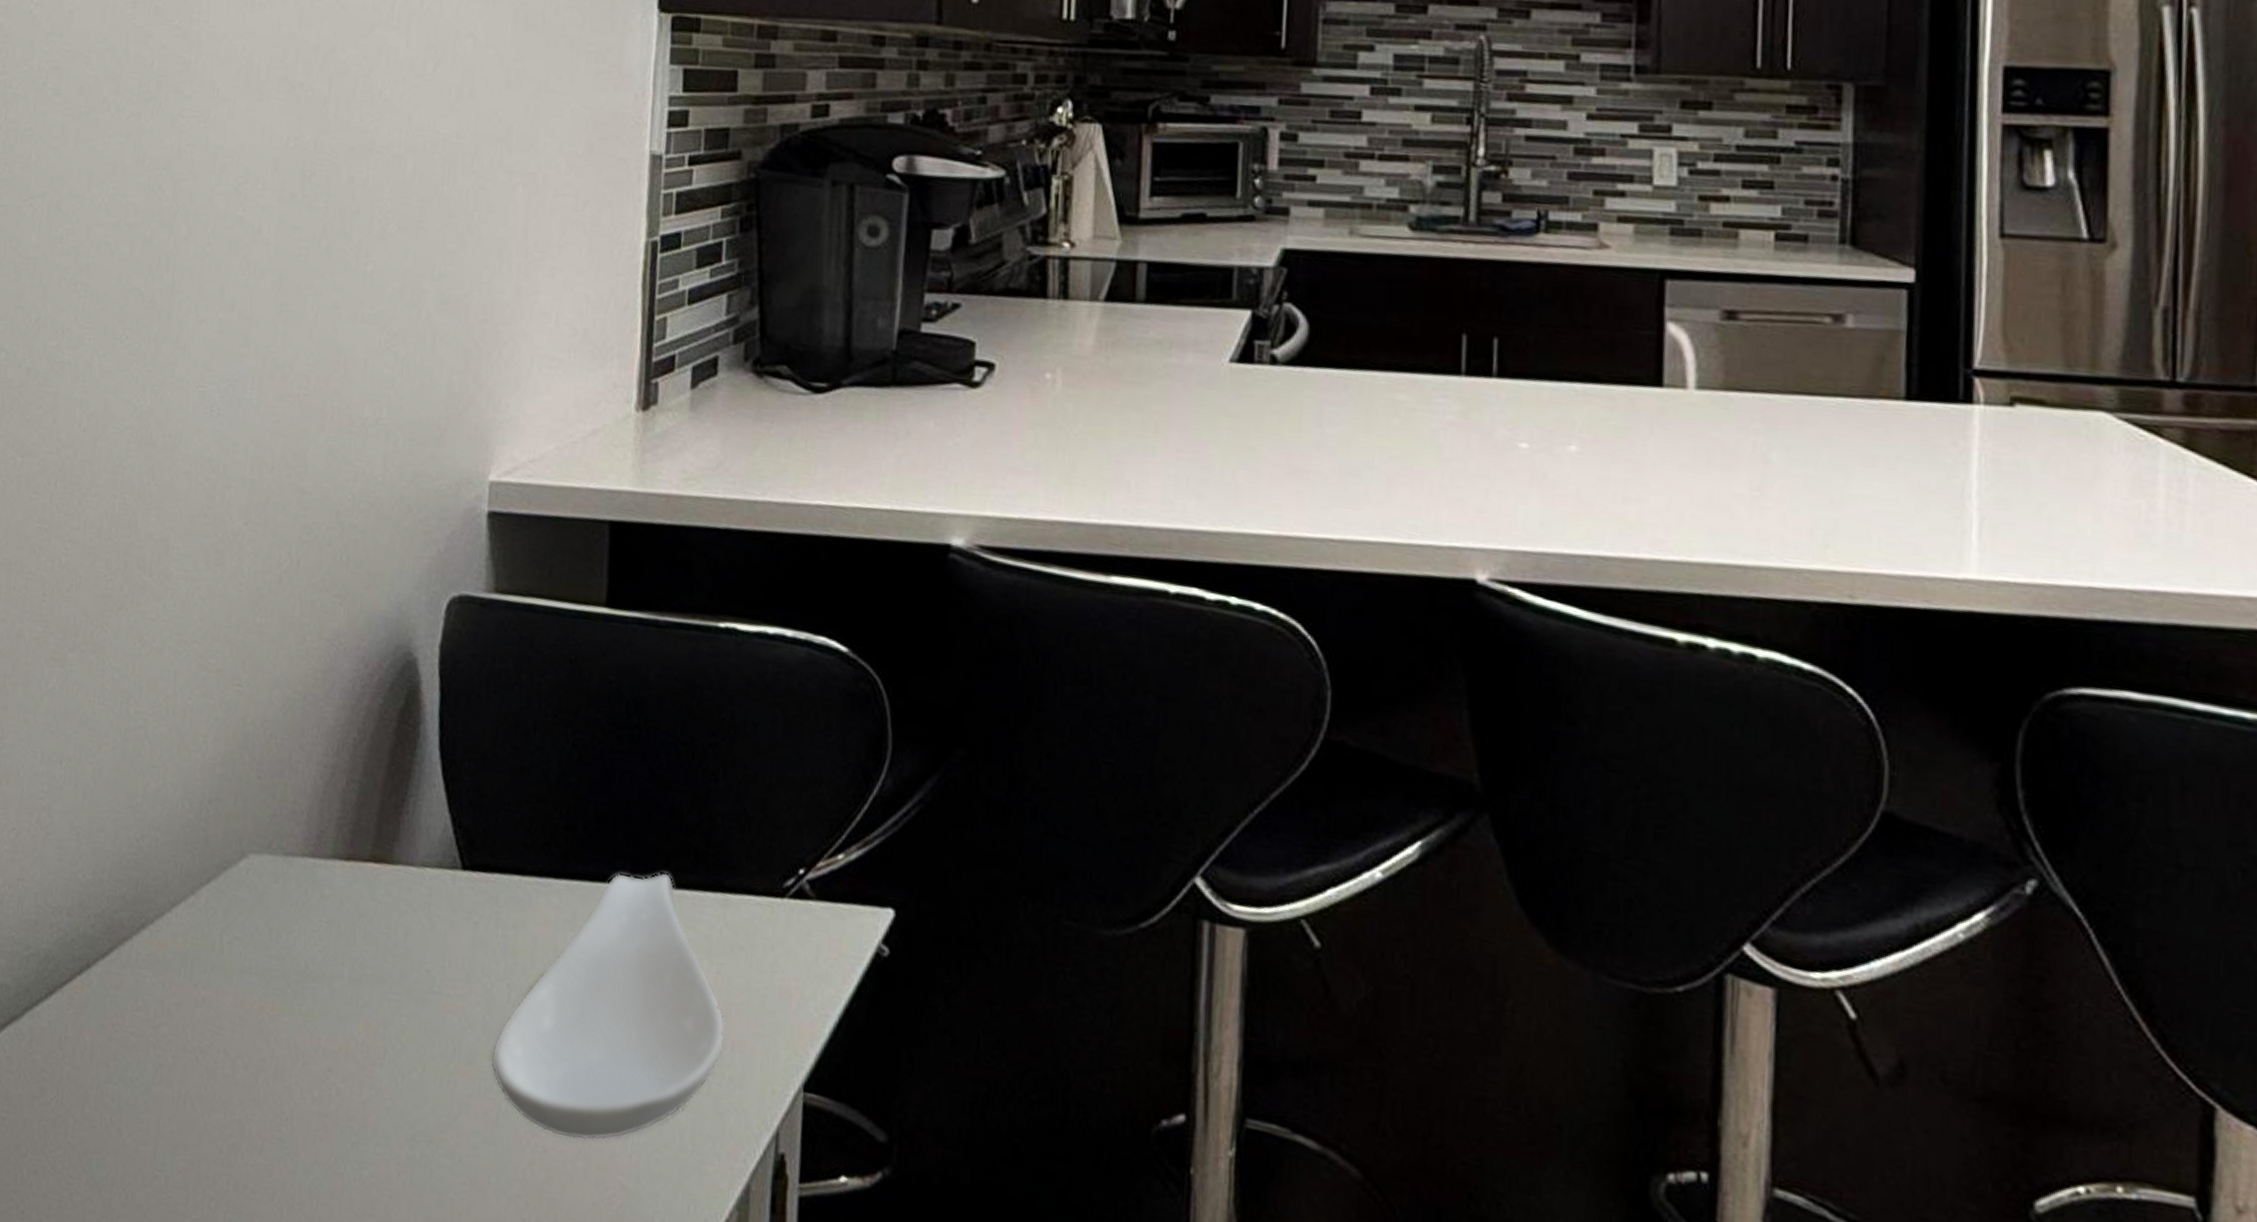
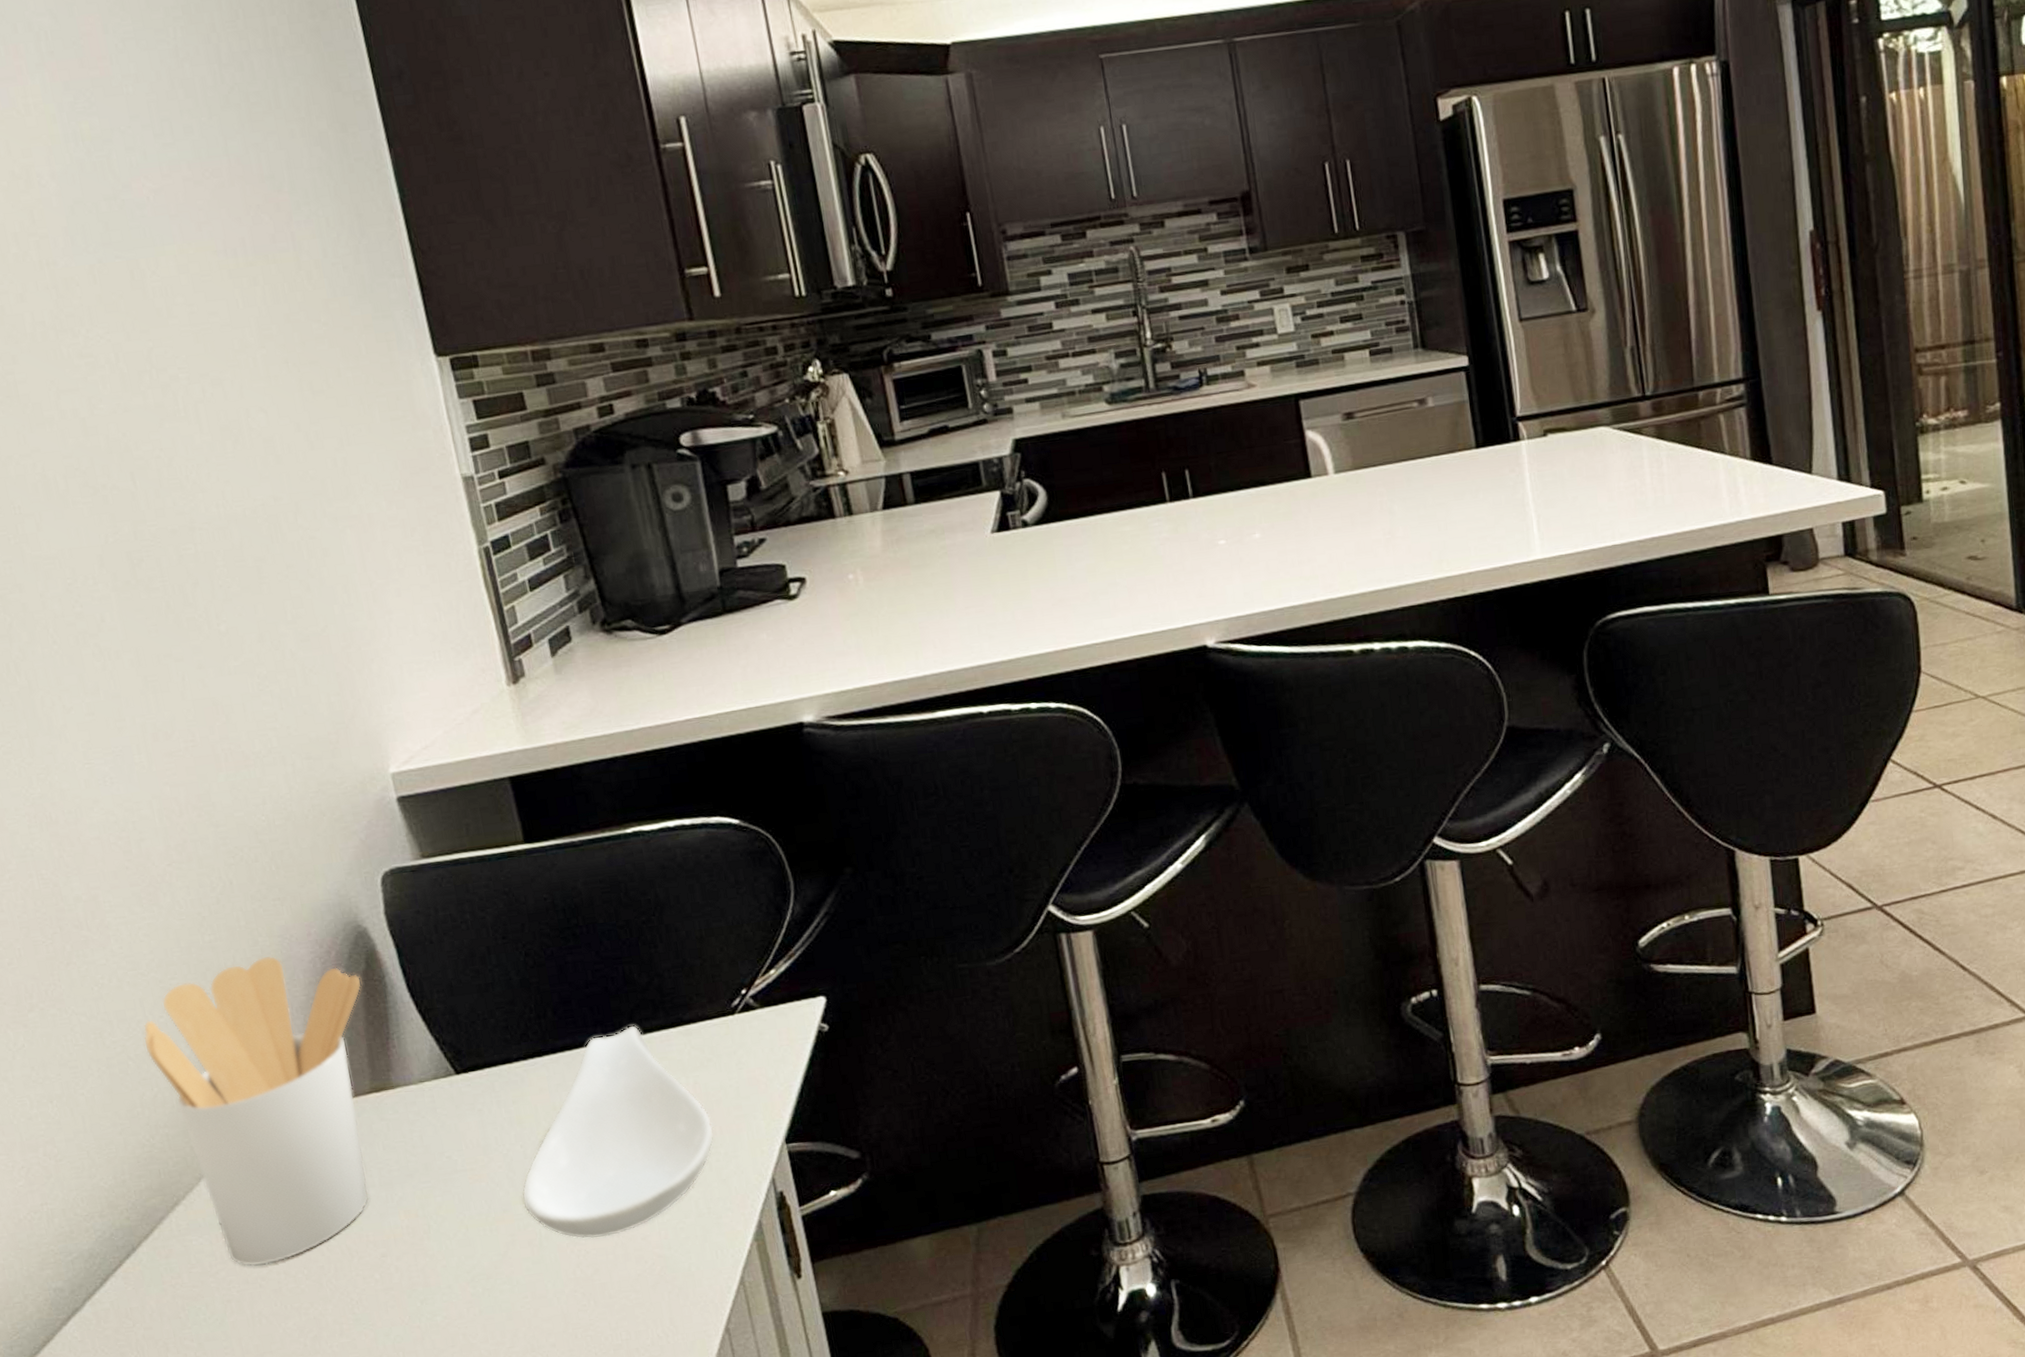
utensil holder: none [164,659,395,1037] -> present [143,955,370,1267]

